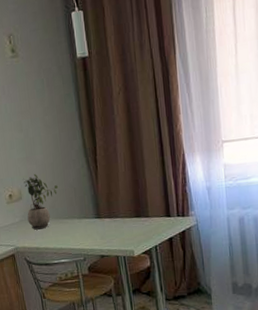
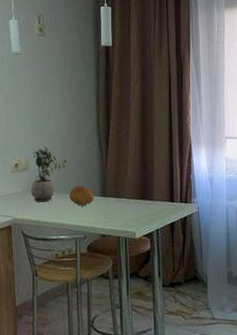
fruit: none [64,209,90,230] -> present [68,185,95,206]

